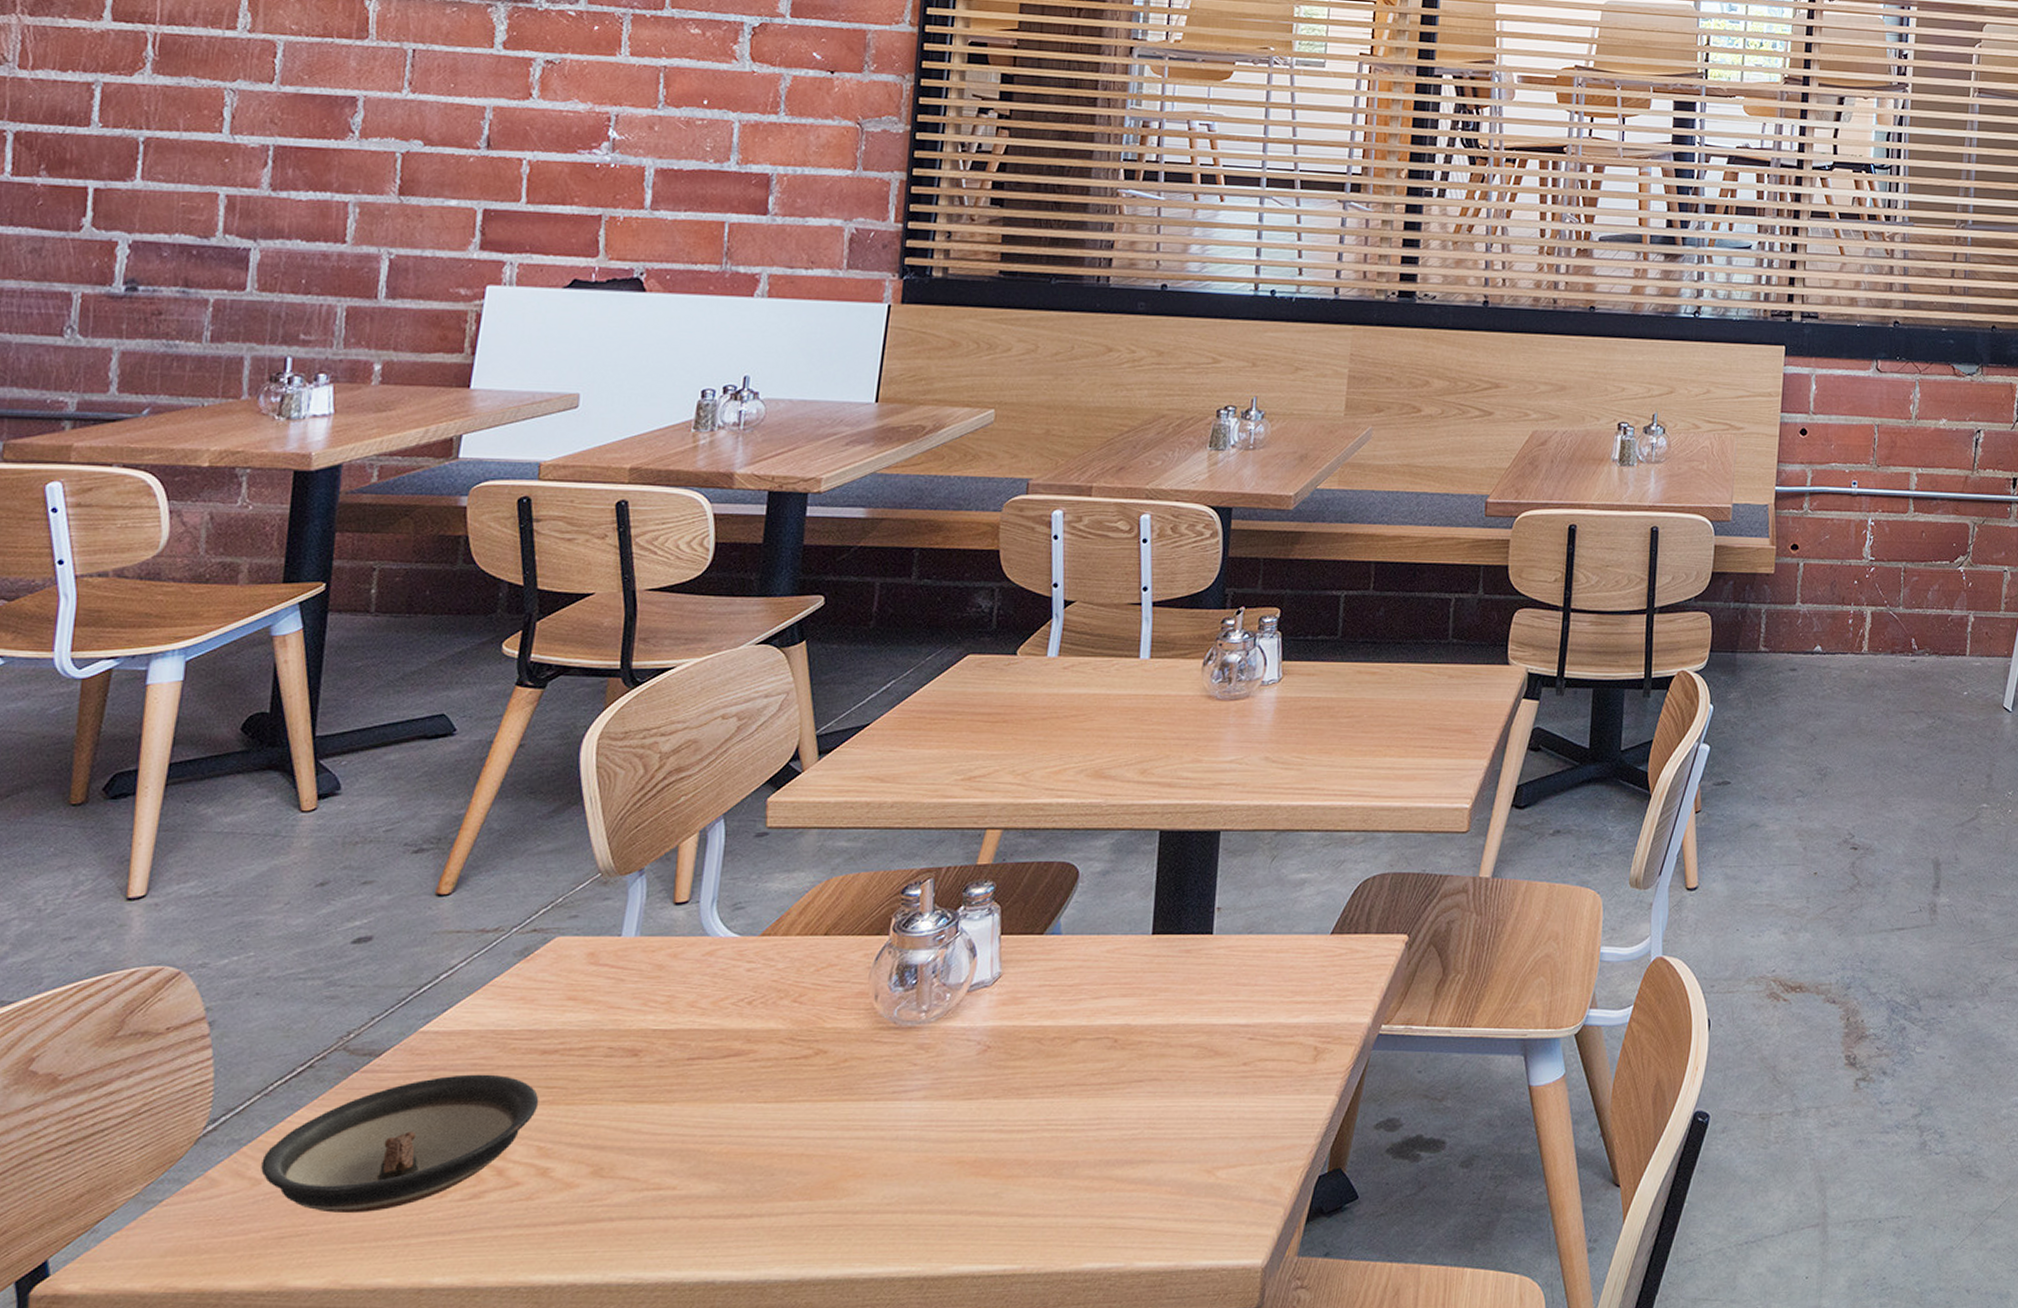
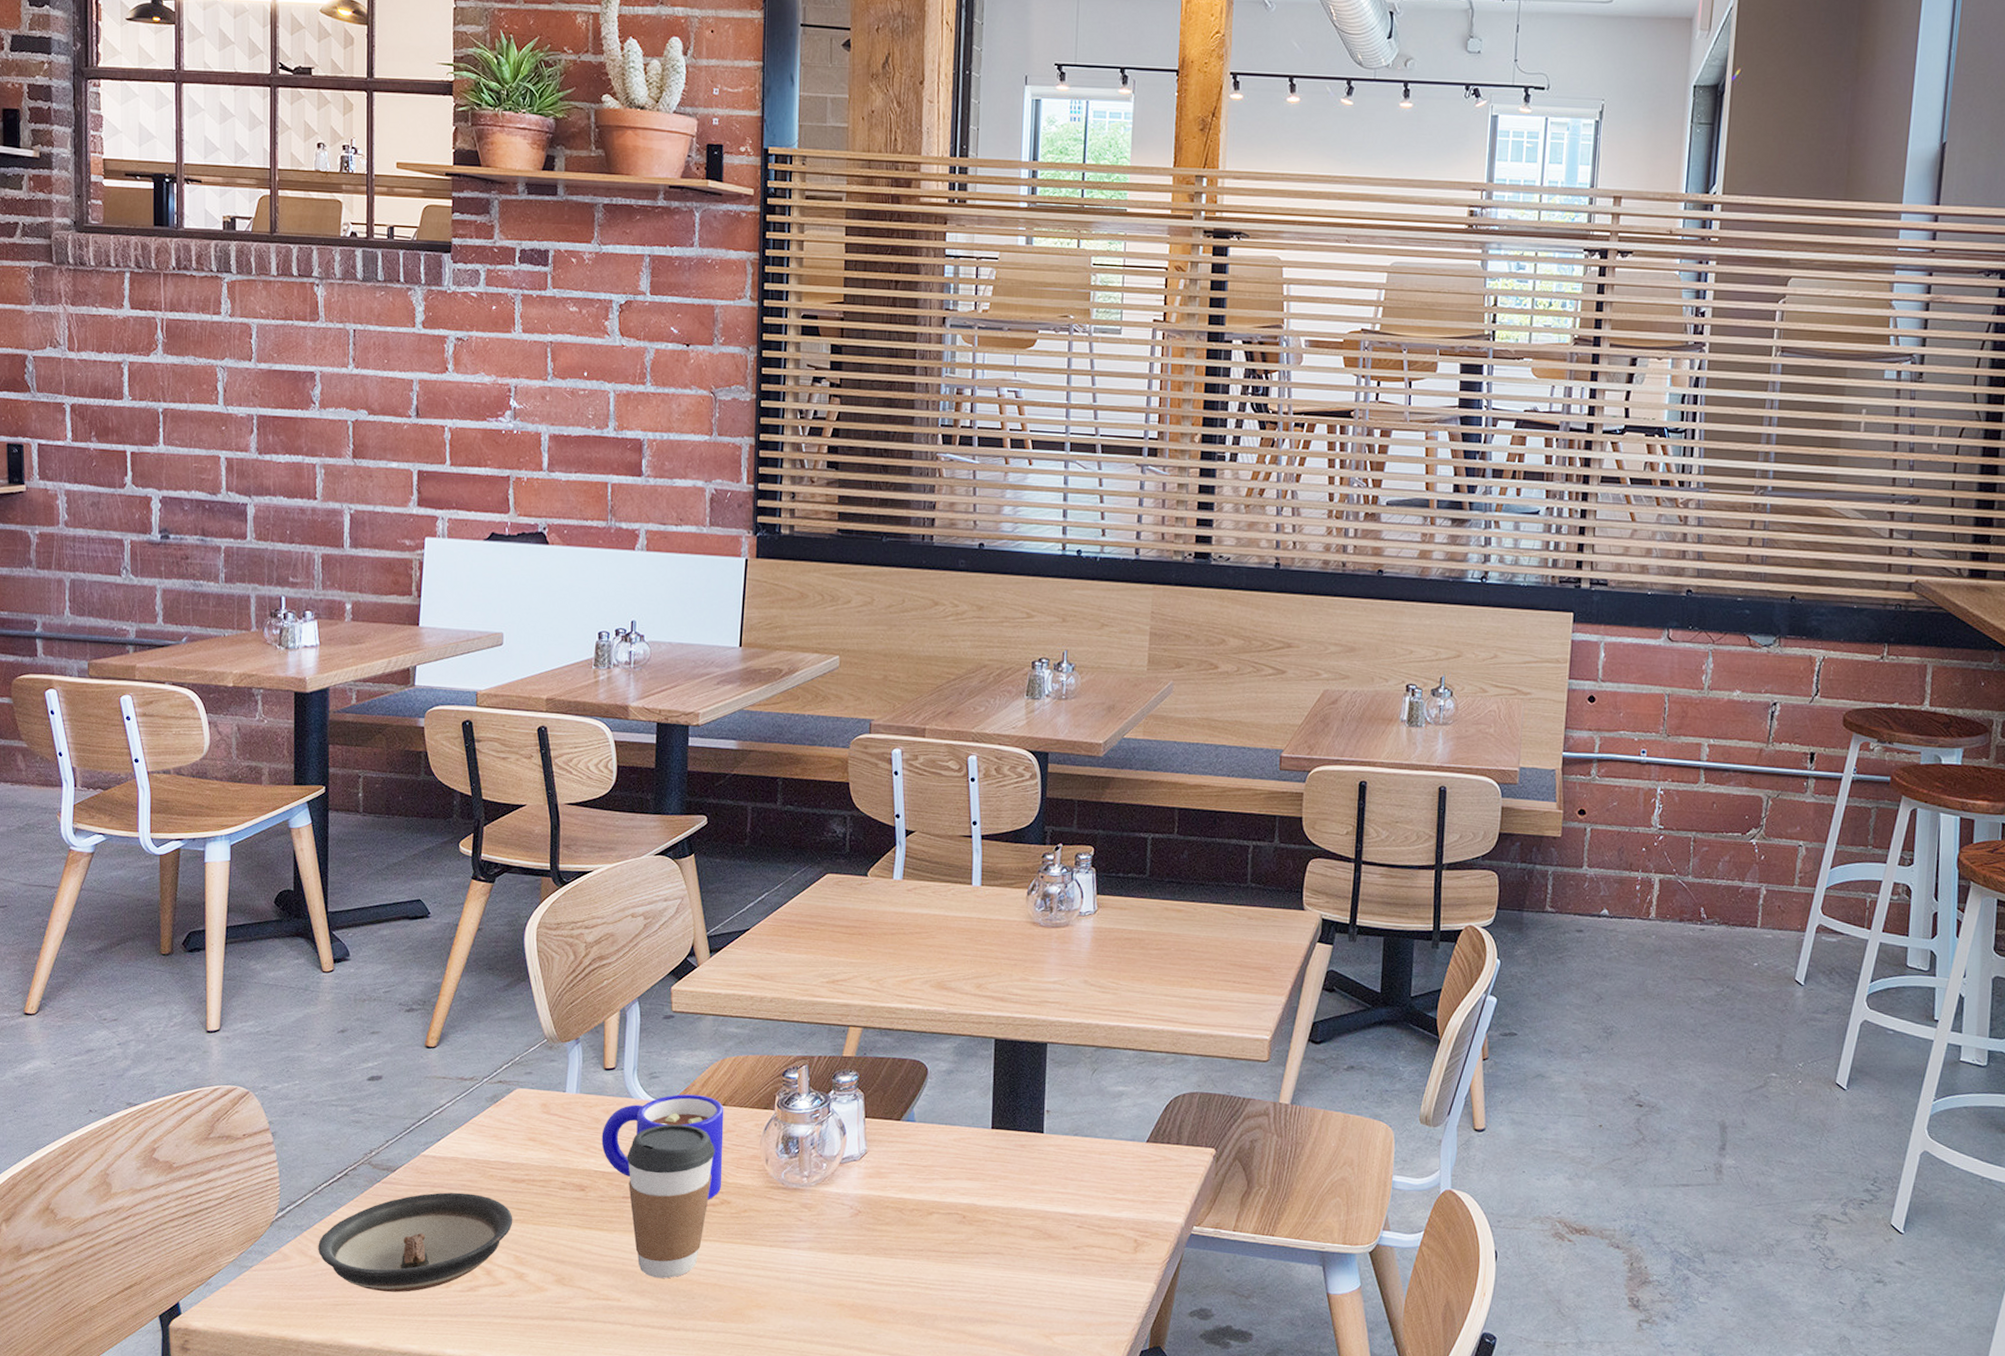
mug: none [664,925,826,1052] -> present [601,1094,724,1200]
coffee cup: none [696,962,813,1154] -> present [627,1124,716,1279]

